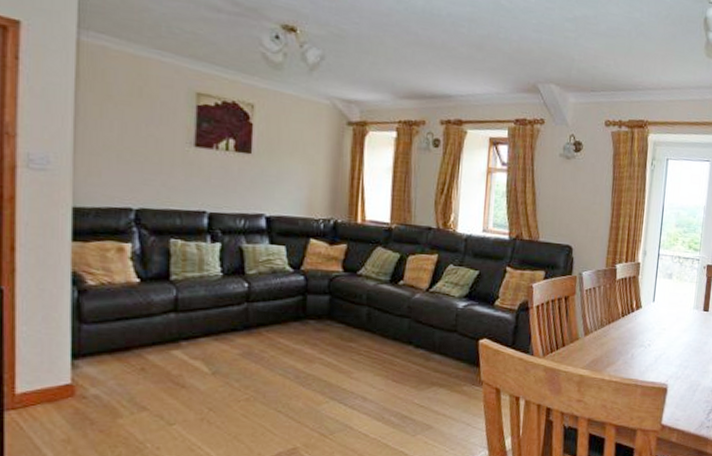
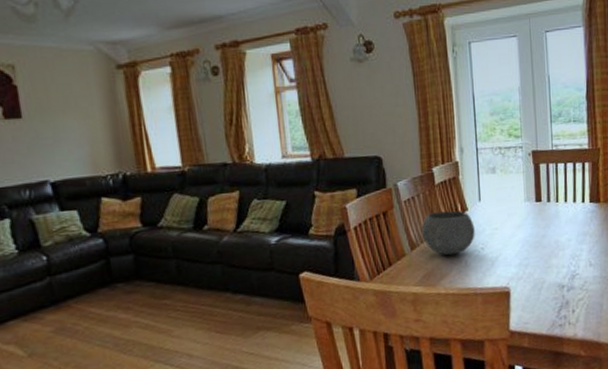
bowl: none [597,305,645,347] -> present [422,210,475,256]

